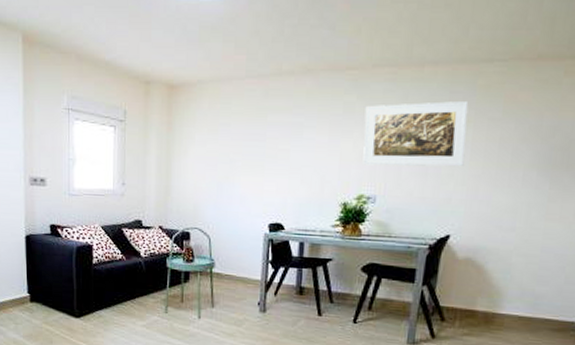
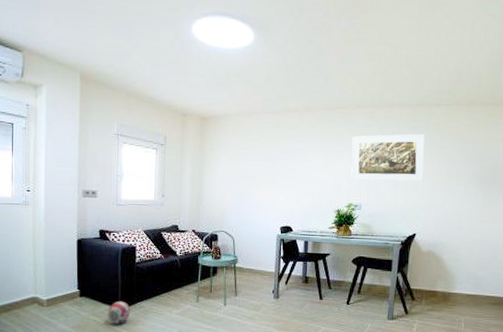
ball: none [61,308,88,335] -> present [107,301,131,324]

